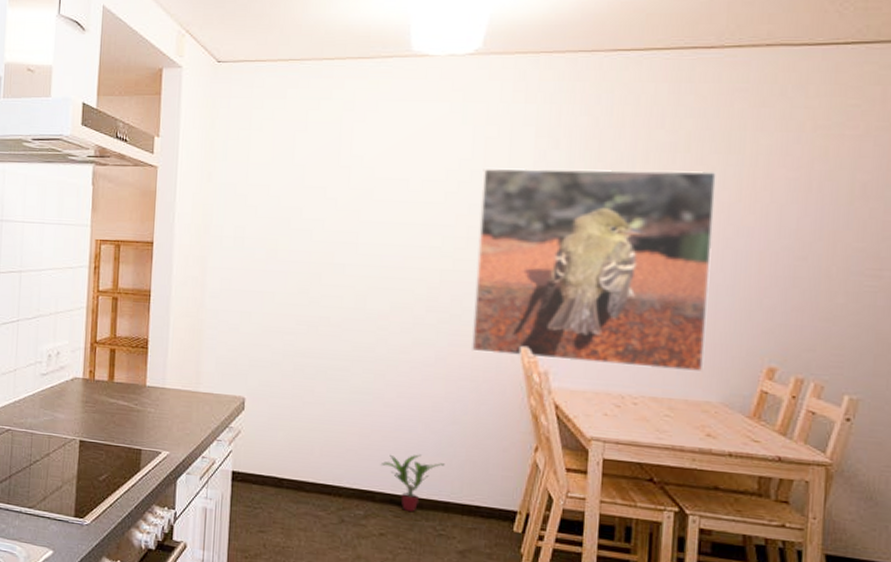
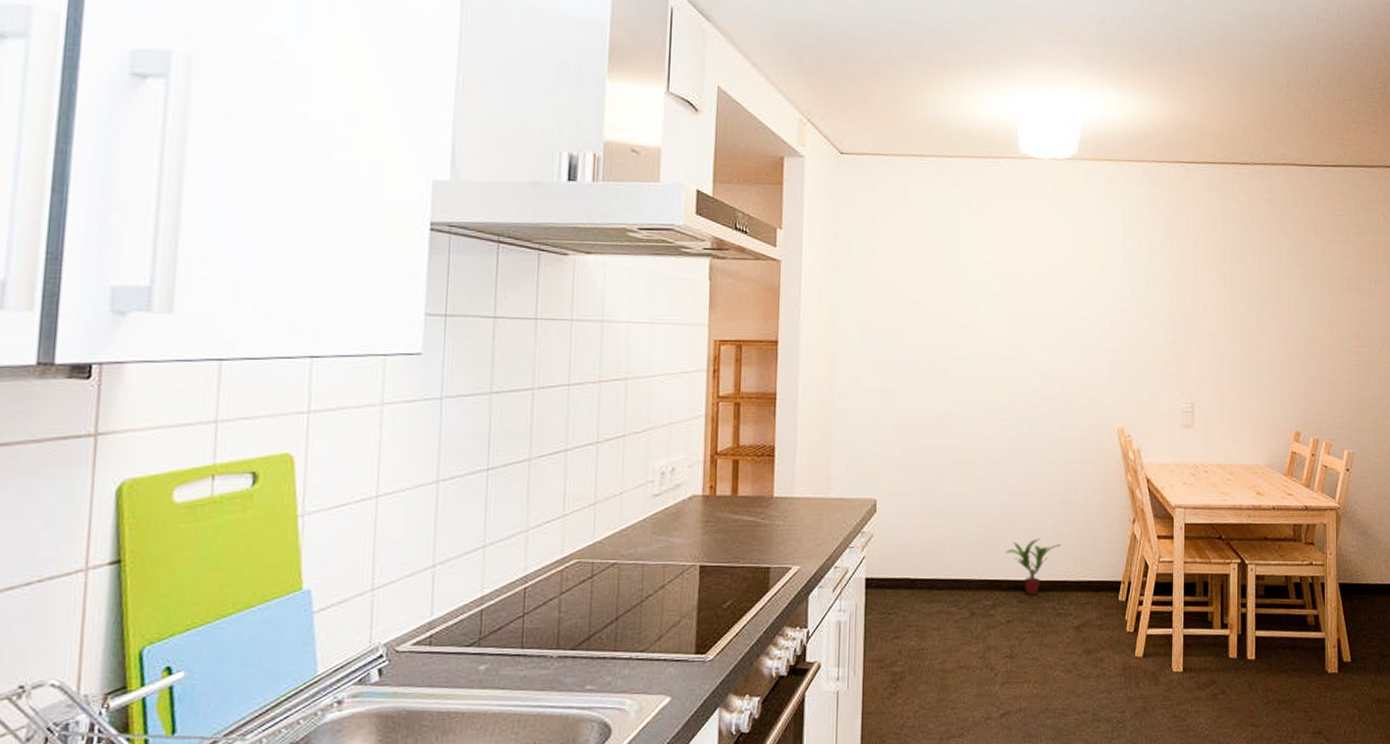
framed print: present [472,167,716,373] -> none [1079,263,1255,440]

